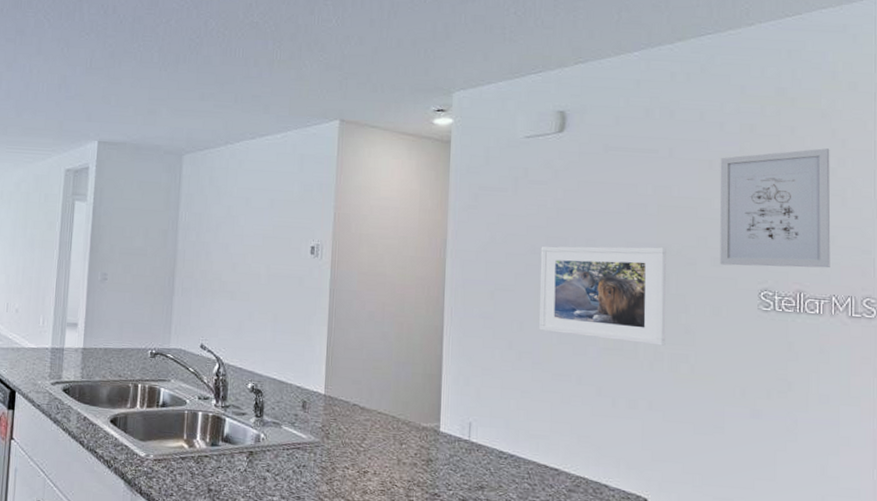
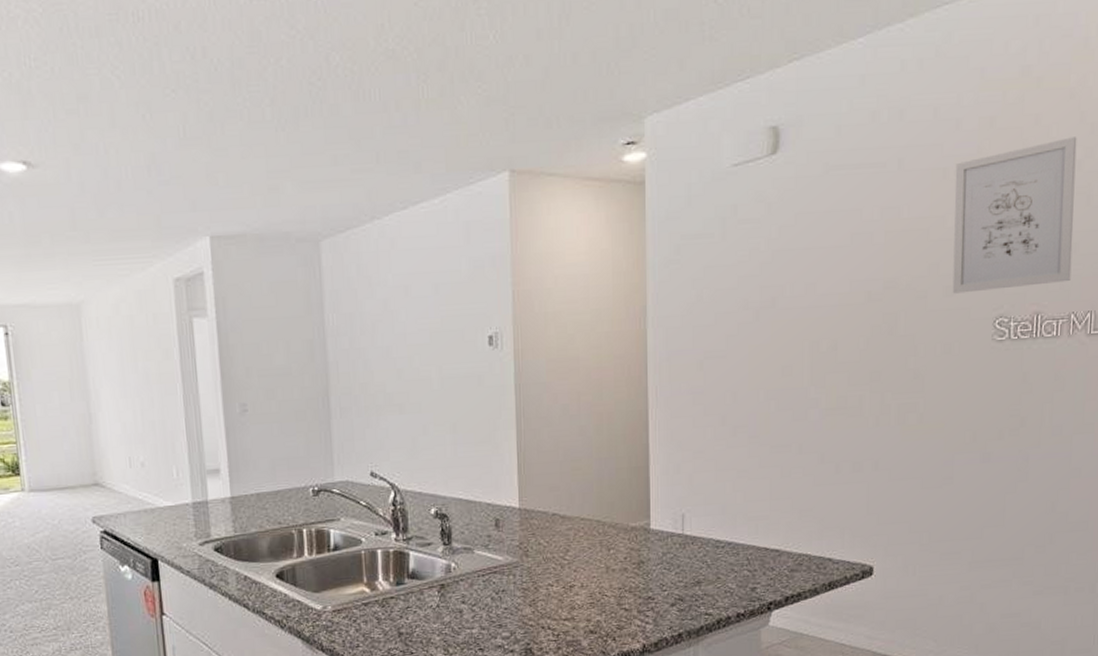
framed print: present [539,246,666,346] -> none [754,282,894,399]

